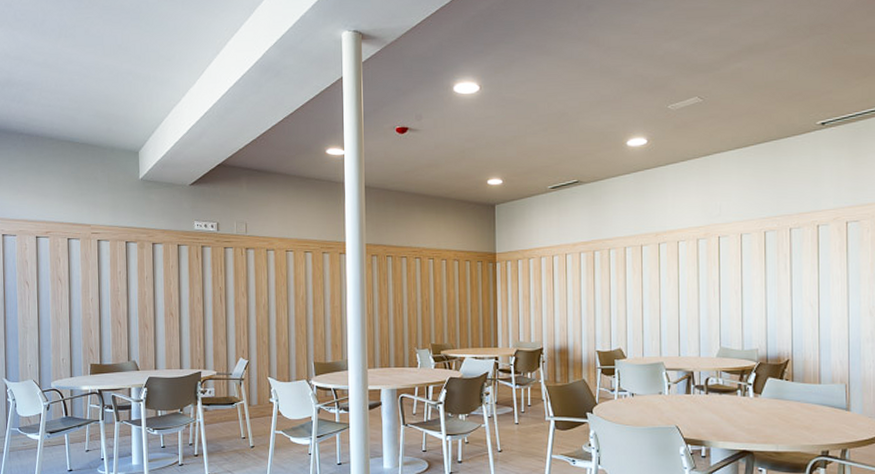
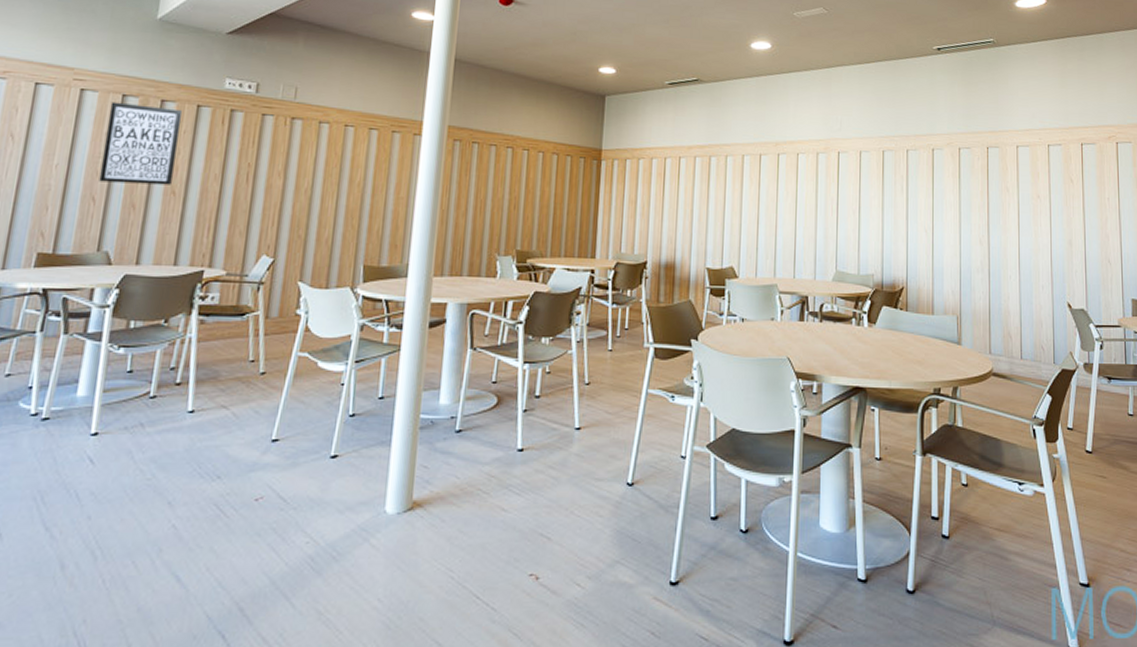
wall art: none [119,247,169,309] -> present [99,101,183,185]

